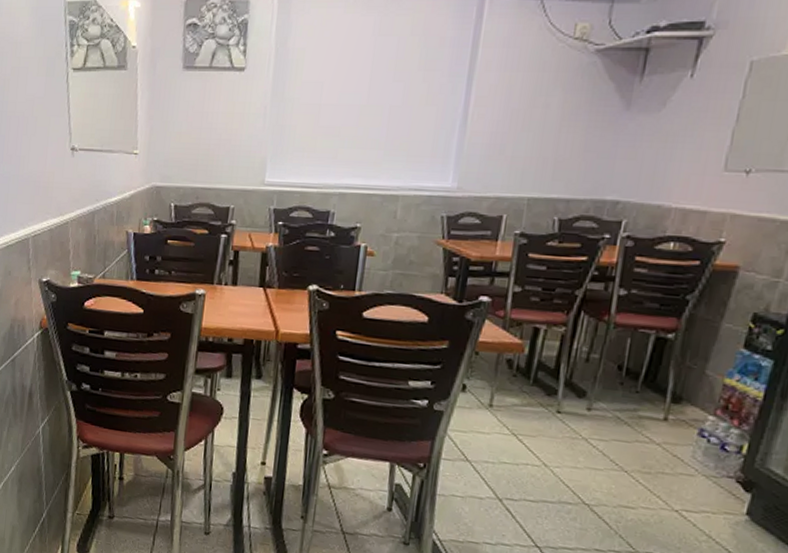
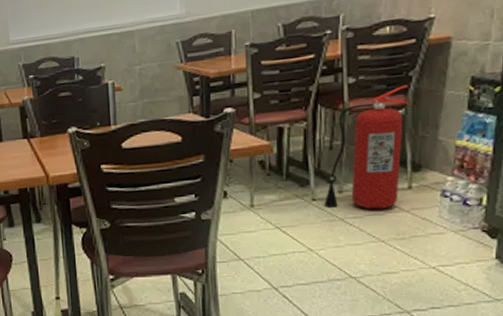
fire extinguisher: none [569,307,684,437] -> present [324,84,411,209]

